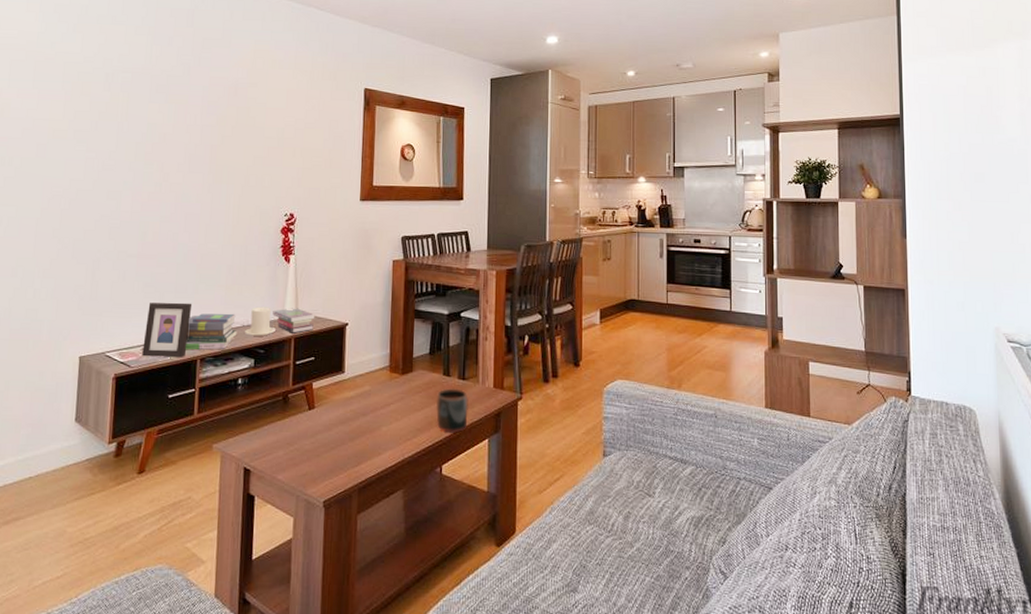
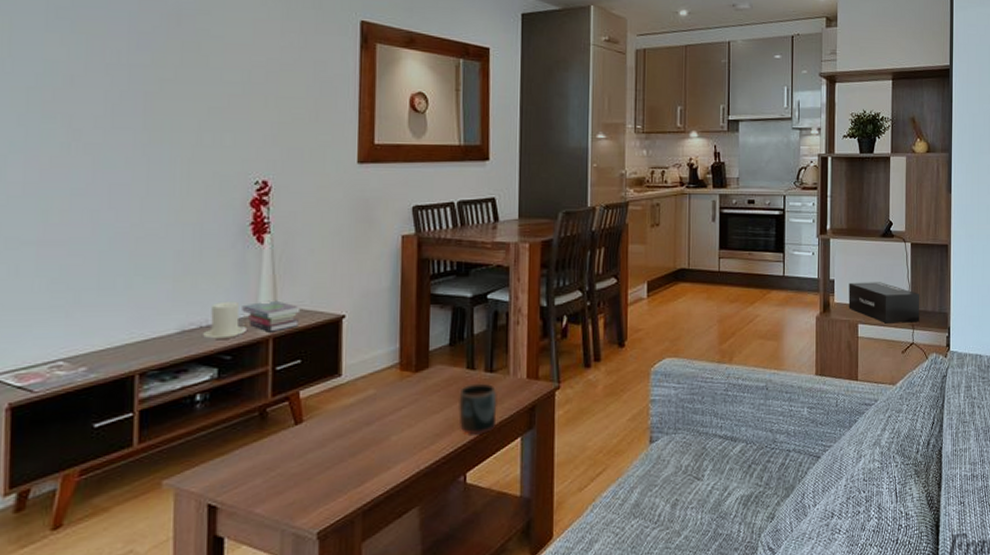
picture frame: present [142,302,193,358] -> none [51,302,125,377]
books: present [186,313,238,351] -> none [117,312,193,364]
box: none [798,321,876,365] -> present [848,282,920,324]

